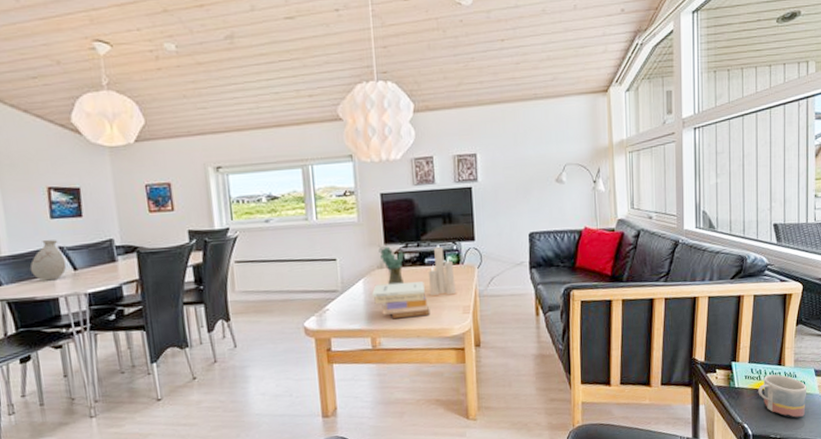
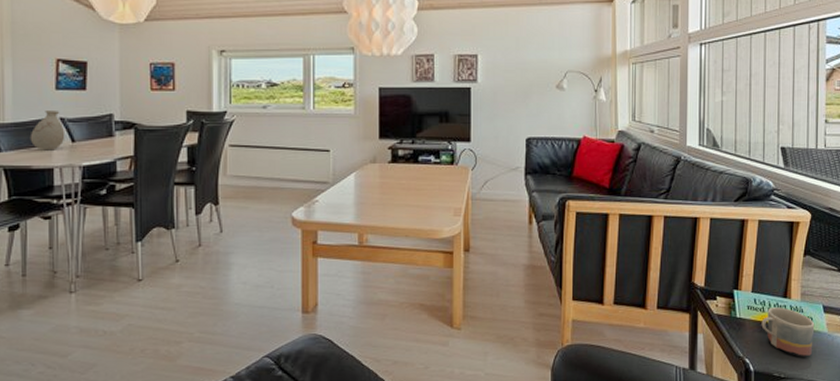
books: present [371,281,430,320] -> none [362,178,420,216]
vase: present [378,245,405,285] -> none [373,140,398,180]
candle: present [428,245,456,296] -> none [420,143,448,196]

